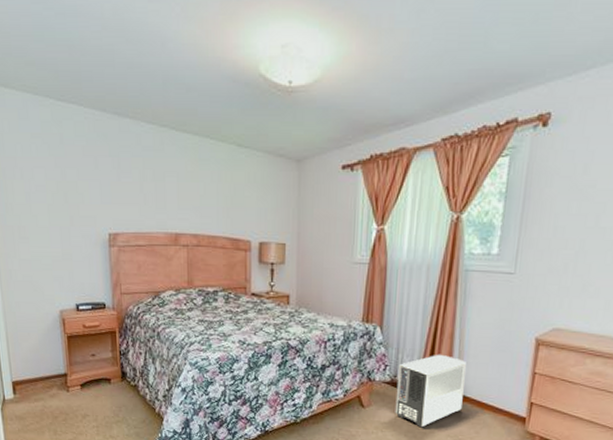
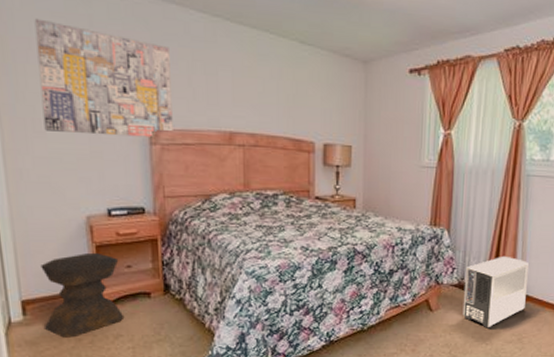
wall art: none [19,140,128,240] -> present [34,18,173,137]
stool: none [26,342,90,415] -> present [40,252,125,338]

